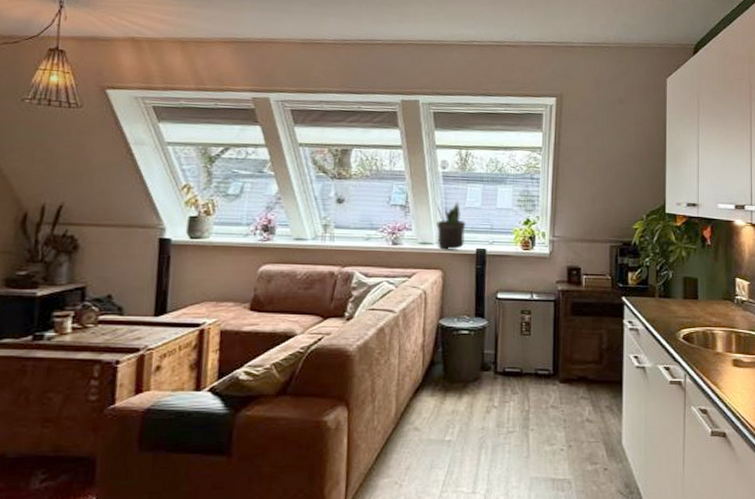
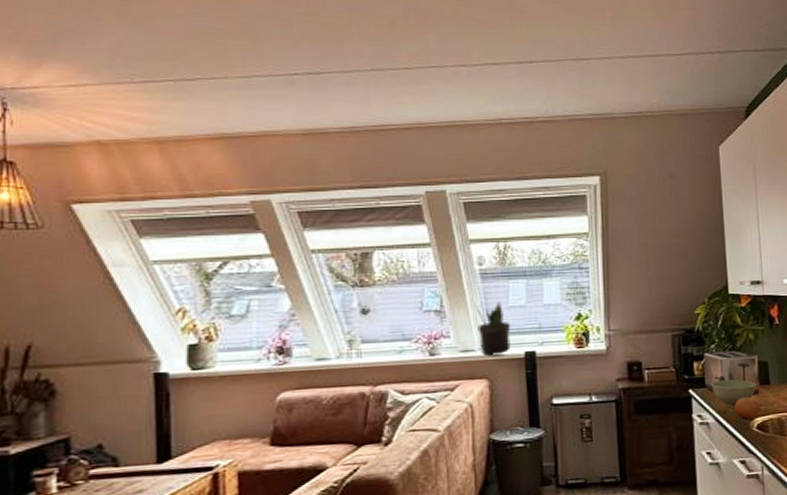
toaster: none [637,264,689,308] -> present [703,350,760,395]
bowl: none [642,291,686,318] -> present [710,379,757,408]
fruit: none [663,309,688,329] -> present [734,397,761,420]

